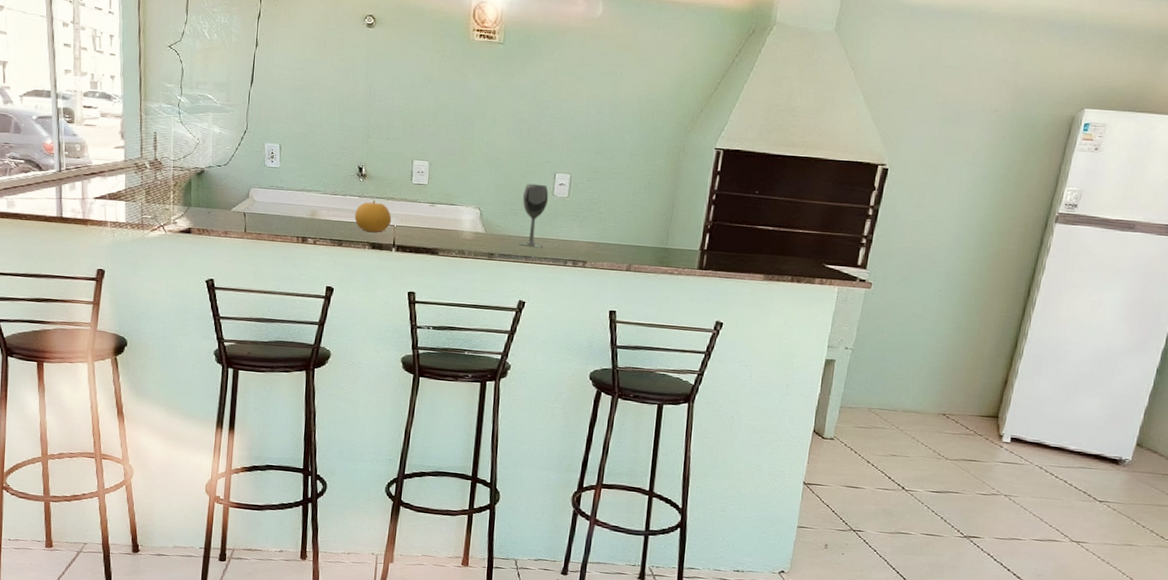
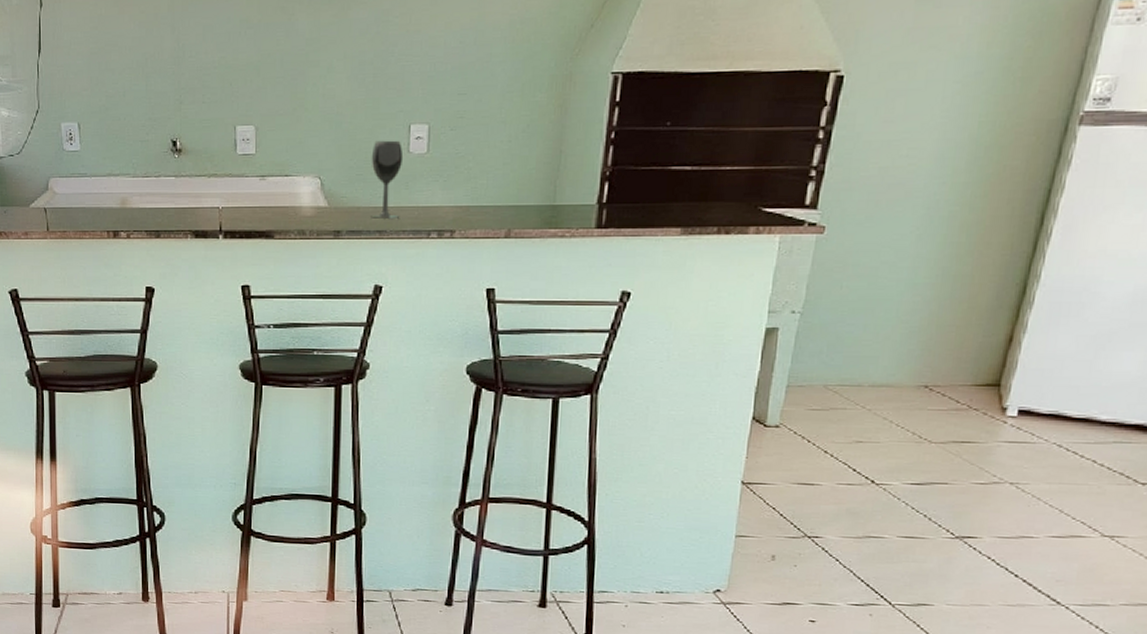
fruit: present [354,199,392,233] -> none [172,178,216,219]

